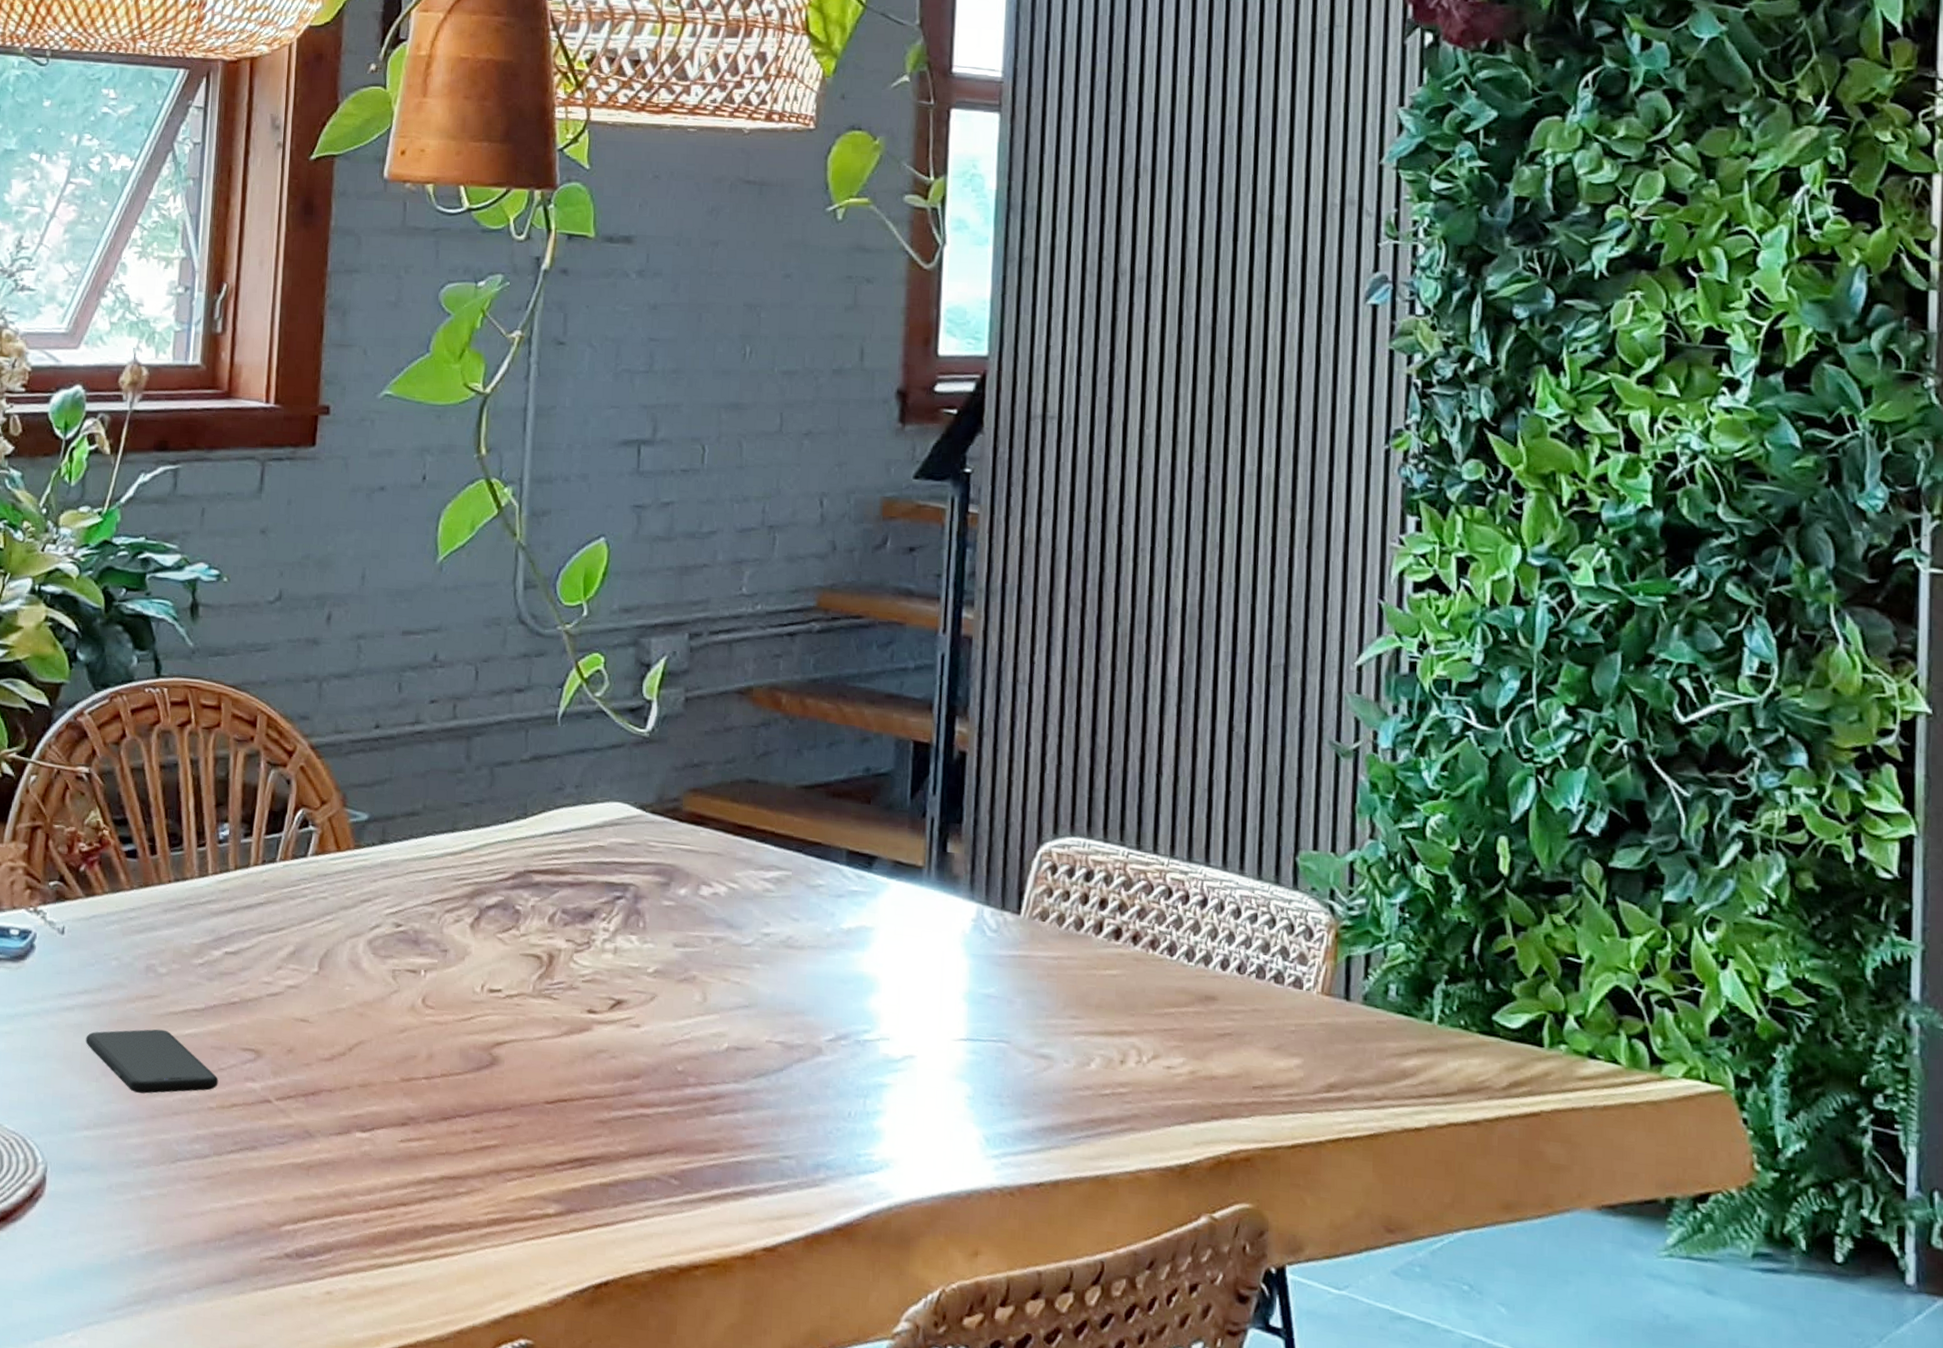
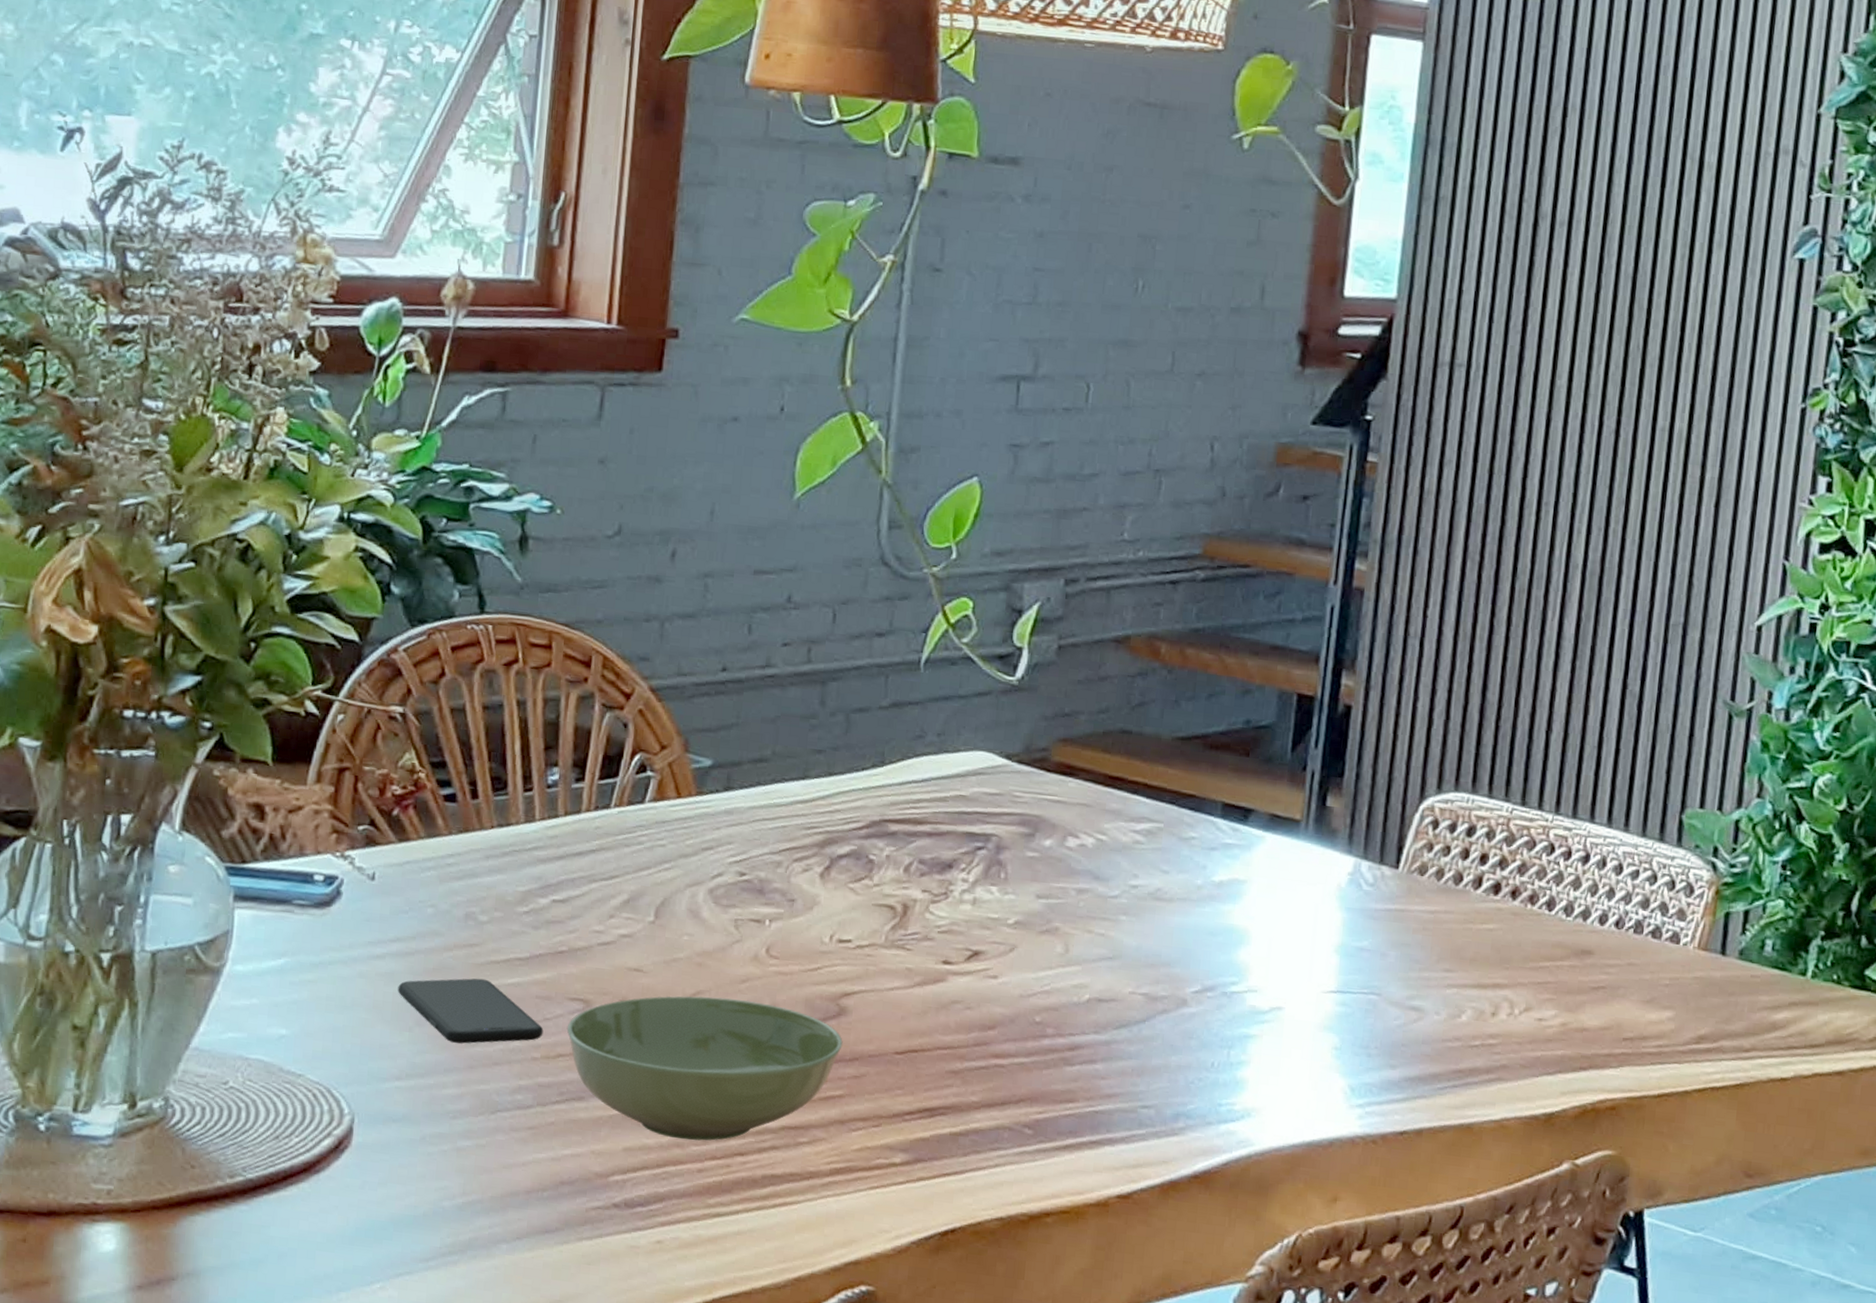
bowl: none [240,1046,496,1191] -> present [566,996,843,1141]

